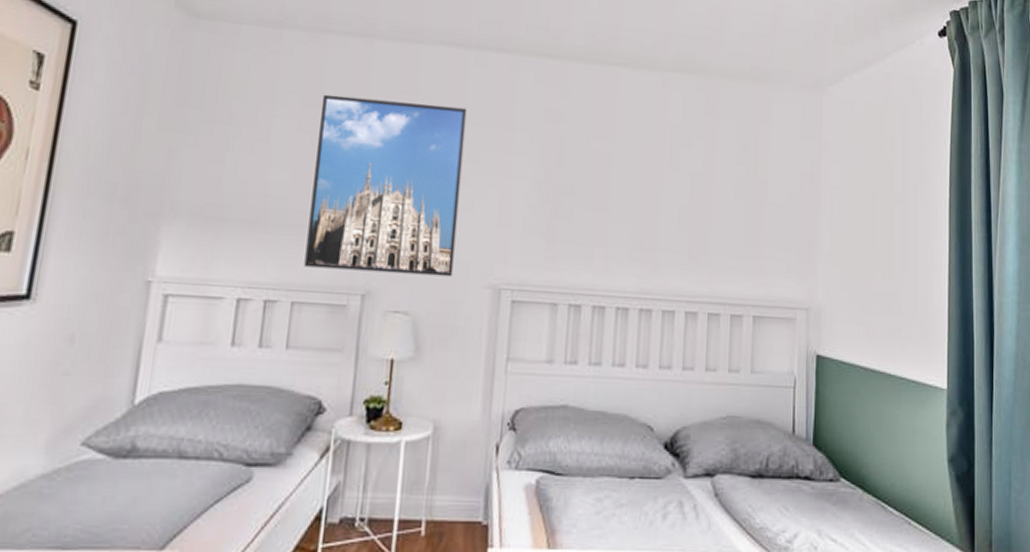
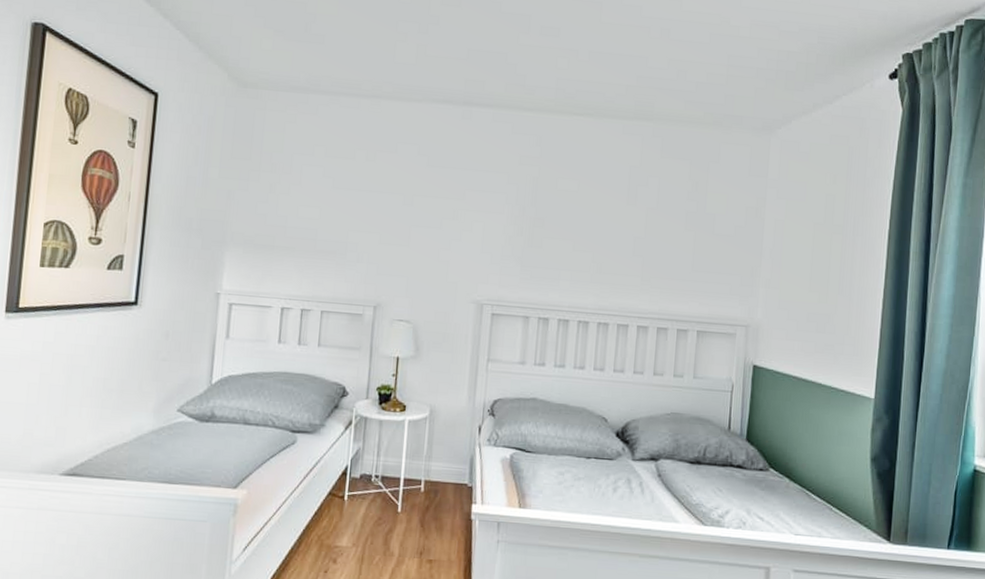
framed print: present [304,94,467,277] -> none [330,146,456,294]

